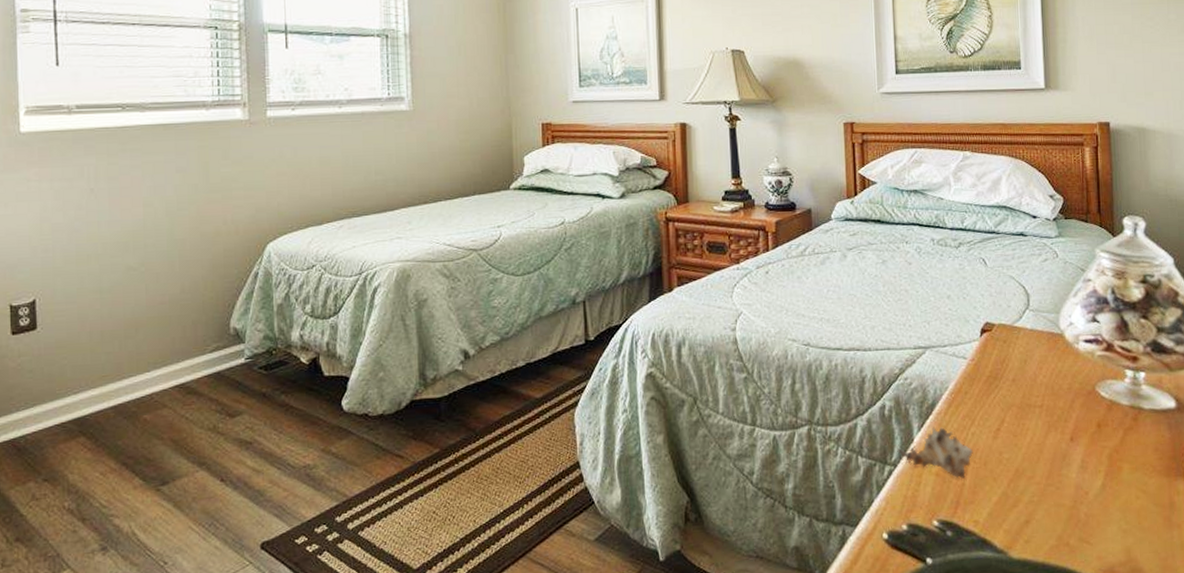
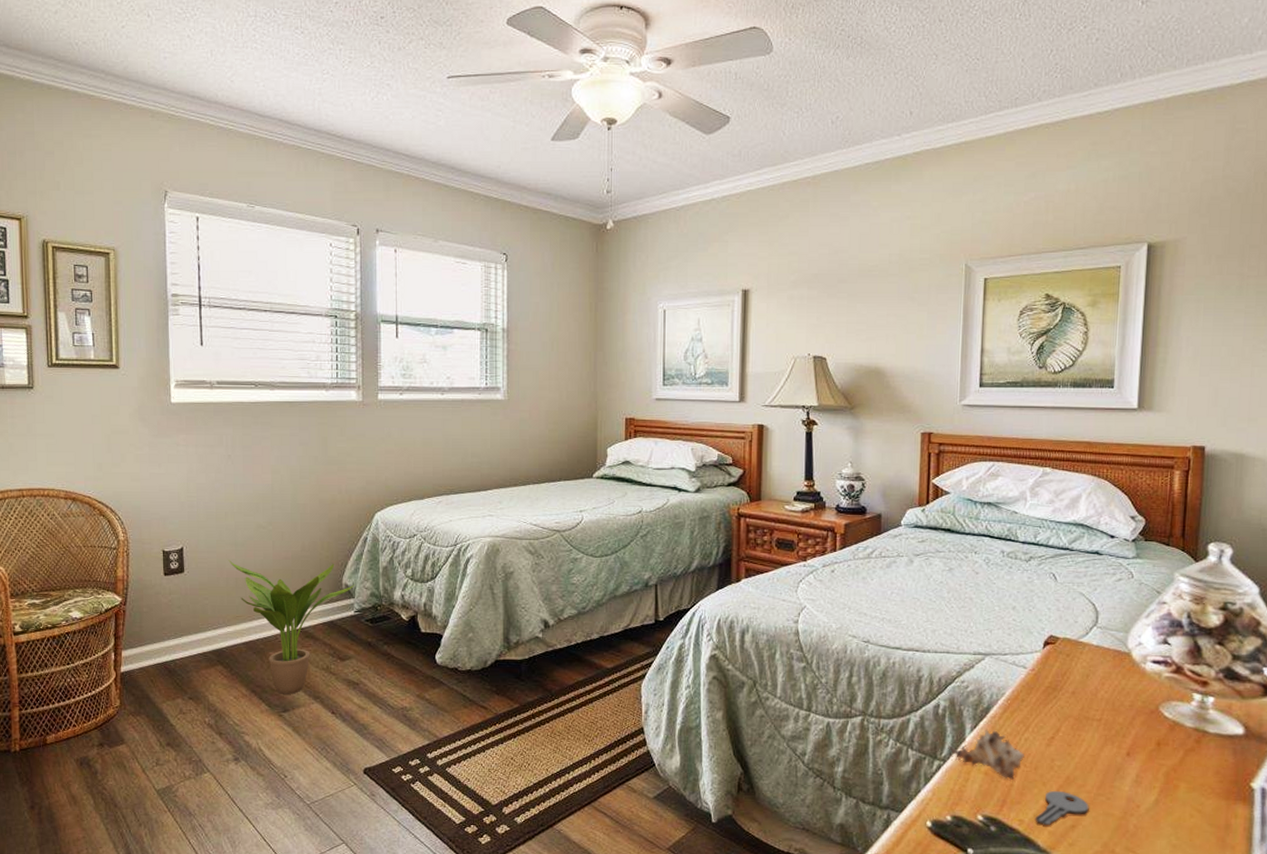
potted plant: none [92,305,245,464] -> present [228,560,355,694]
key: none [989,485,1041,525] -> present [1035,790,1089,826]

